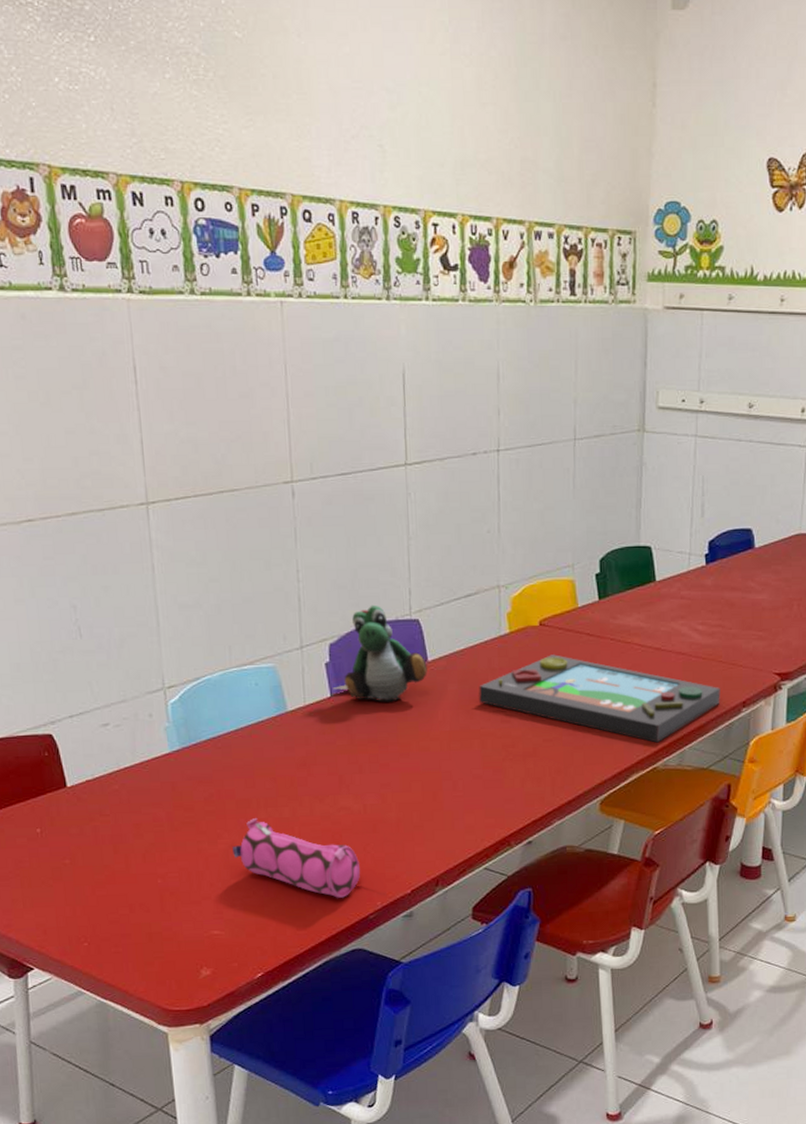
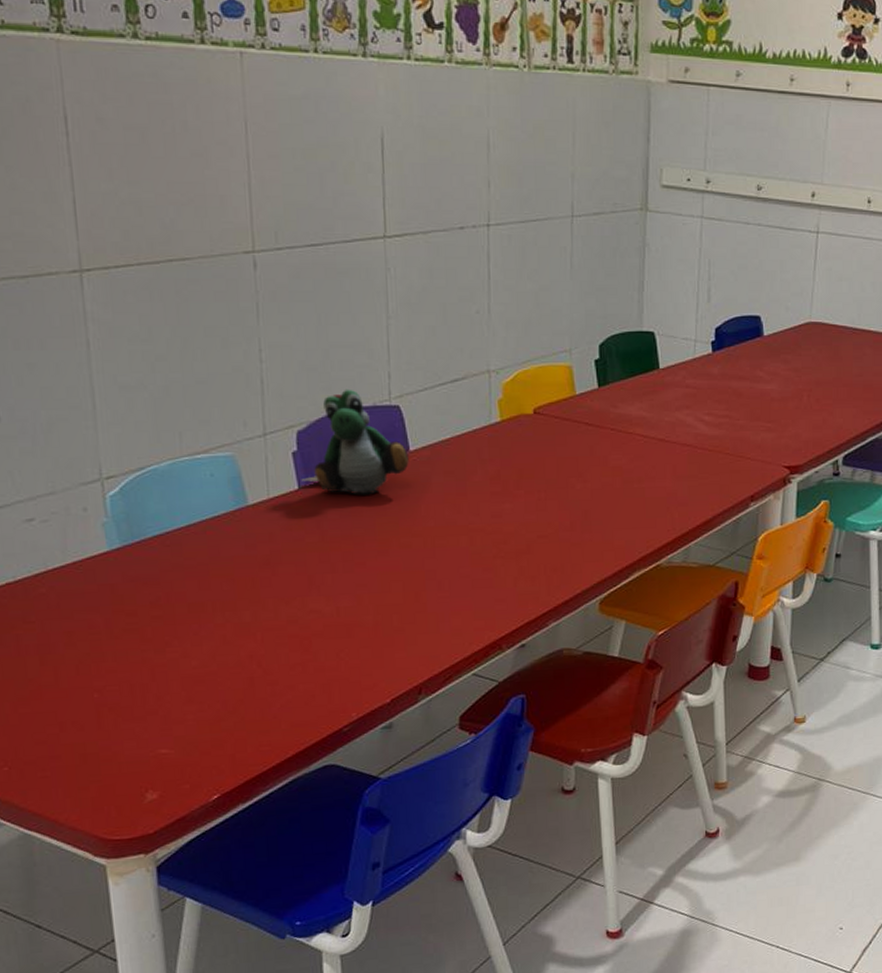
pencil case: present [232,818,361,898] -> none [183,624,334,710]
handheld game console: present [479,654,720,743] -> none [466,445,728,539]

